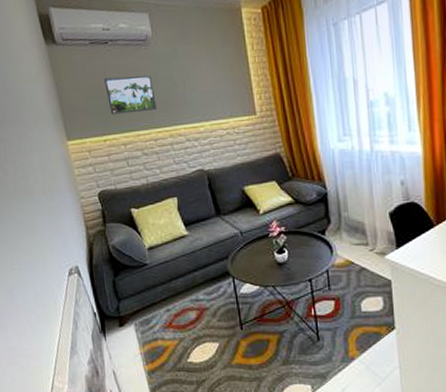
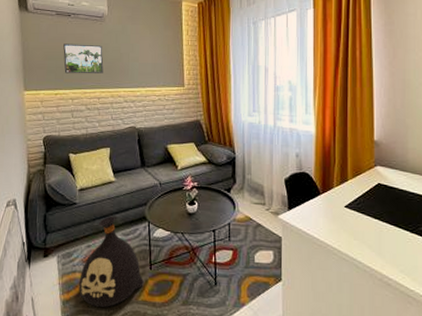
bag: none [162,274,236,374] -> present [79,216,144,307]

